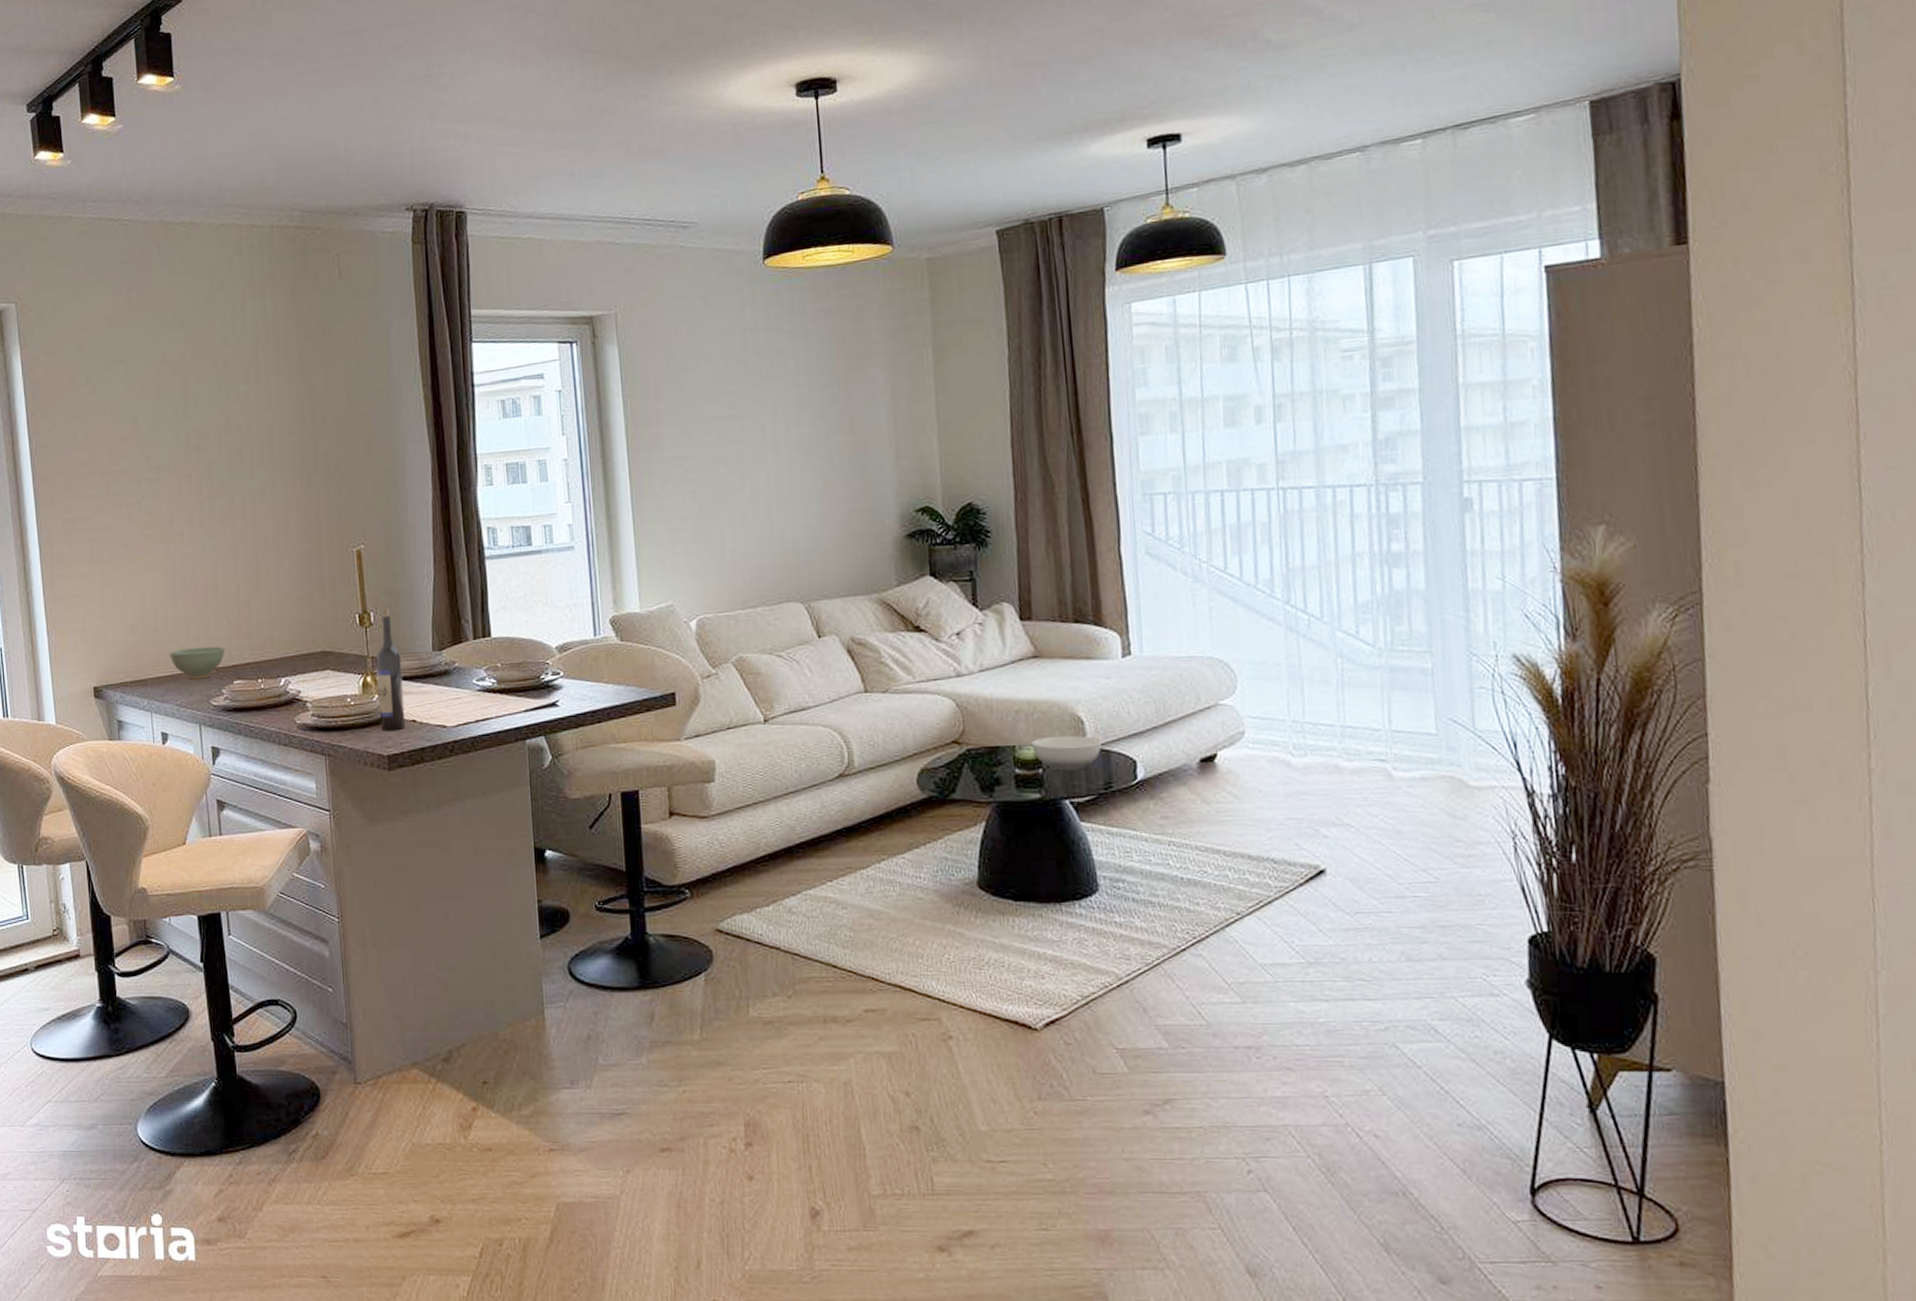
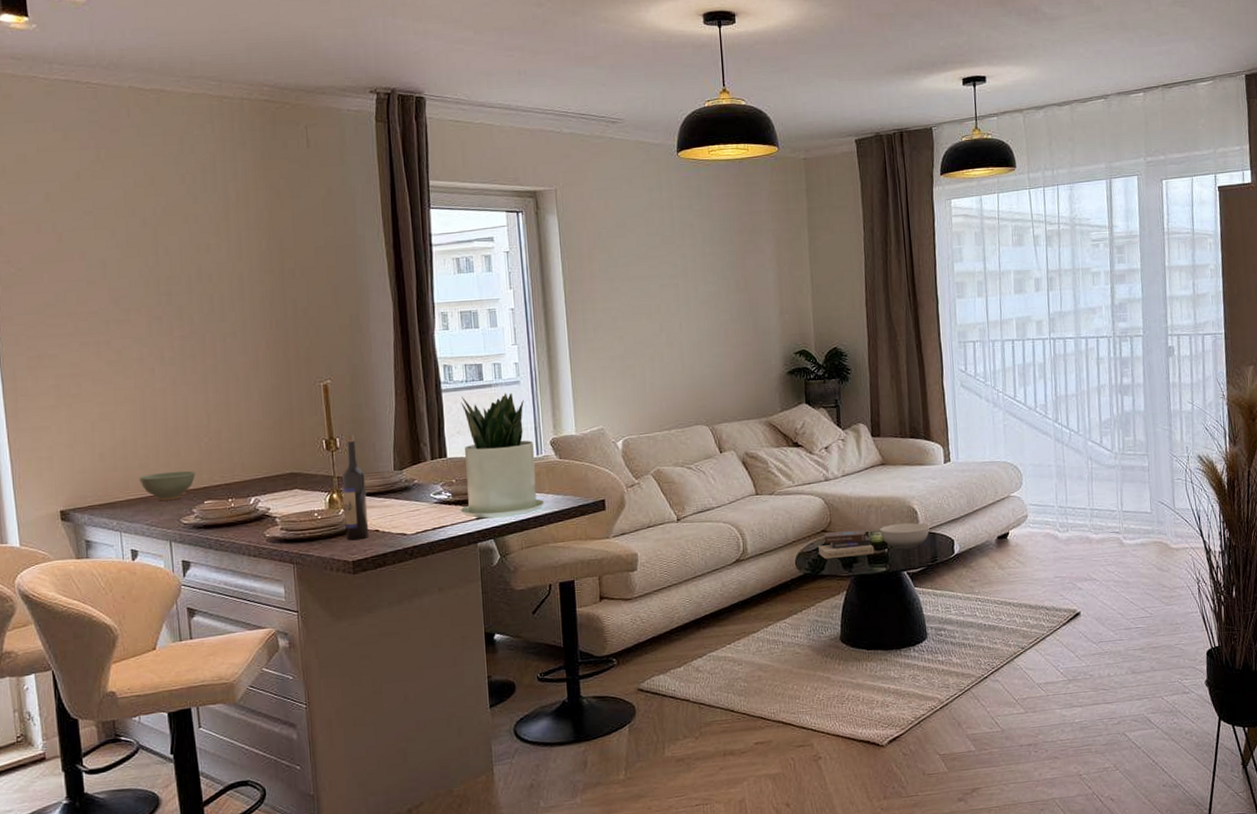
planter: none [506,560,603,711] -> present [460,392,544,519]
books: none [946,742,1025,780] -> present [817,530,875,560]

